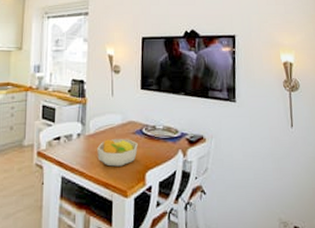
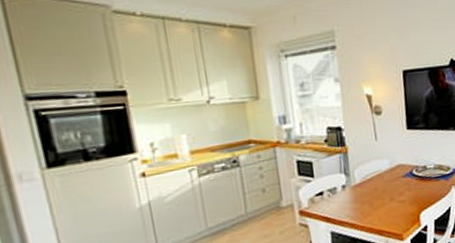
fruit bowl: present [97,139,138,167] -> none [366,183,410,214]

